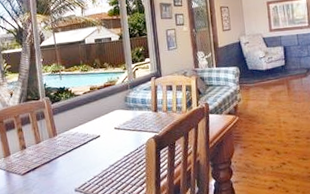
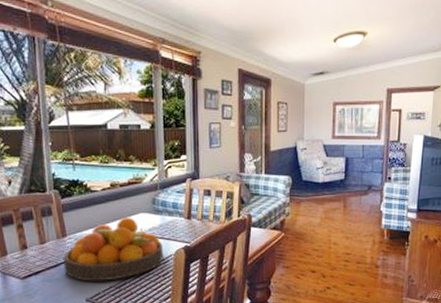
fruit bowl: none [55,114,137,173] -> present [63,217,163,282]

